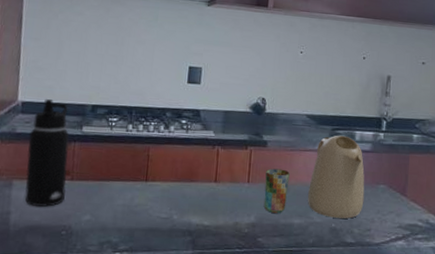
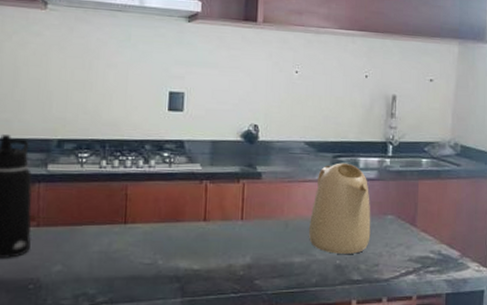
cup: present [264,168,290,213] -> none [260,203,288,252]

